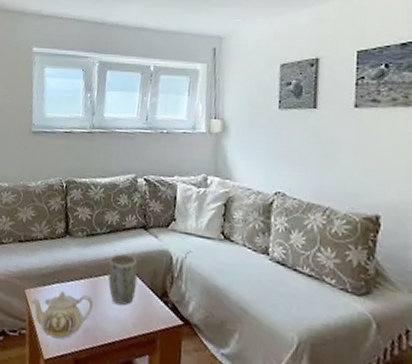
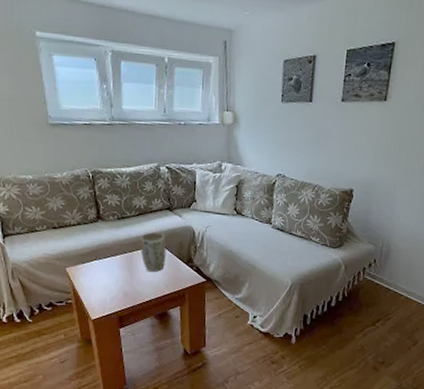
teapot: present [31,291,93,339] -> none [73,266,129,303]

